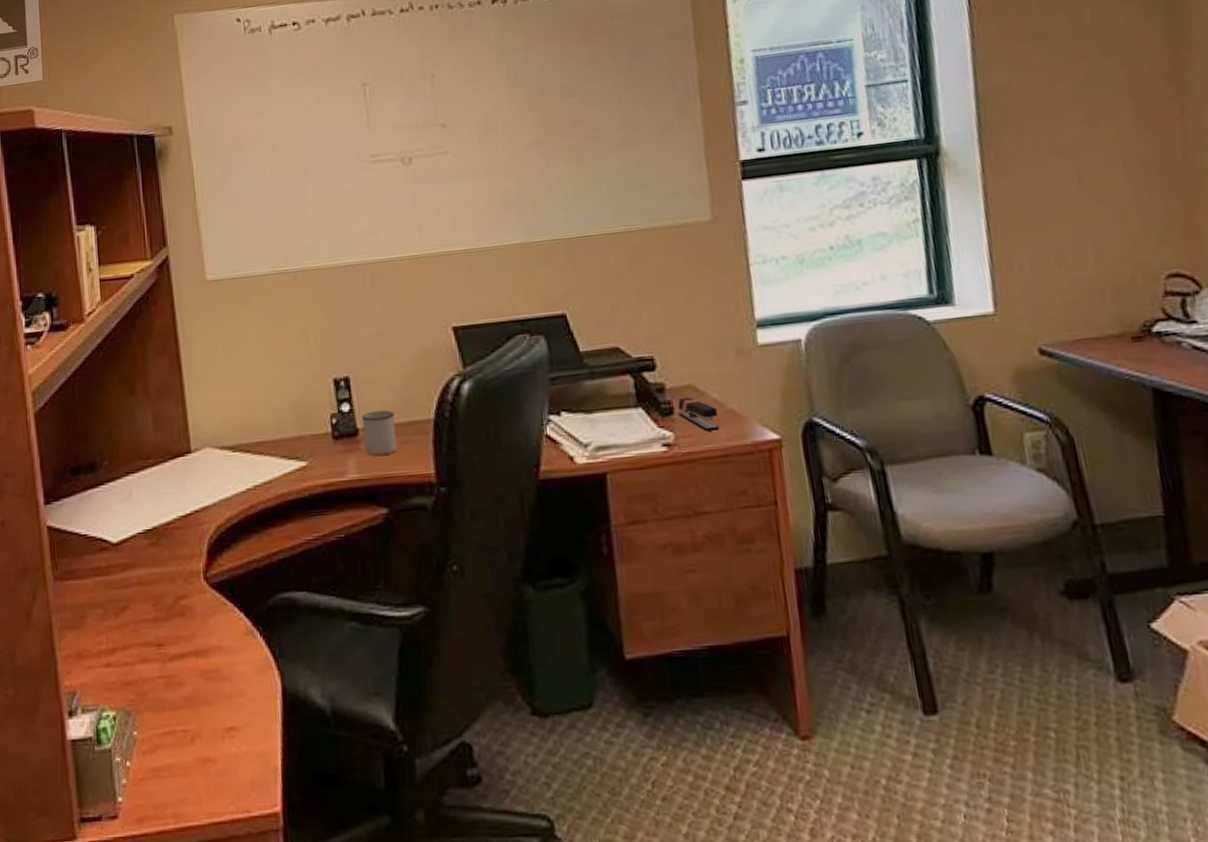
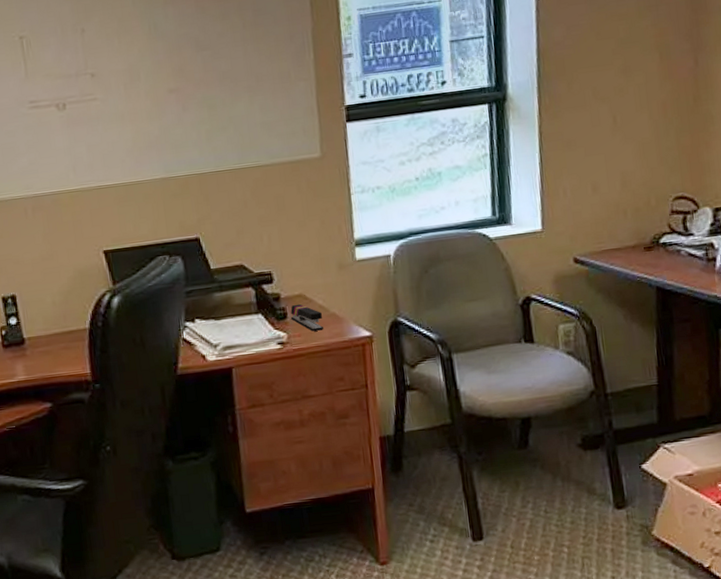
mug: present [361,410,398,456] -> none [27,322,59,360]

